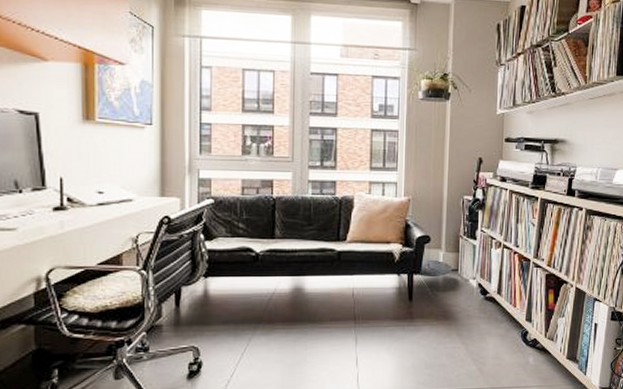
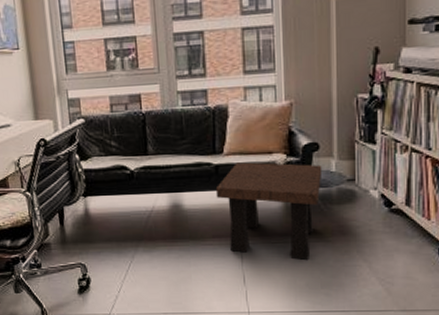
side table: none [336,250,432,343] -> present [215,162,323,261]

